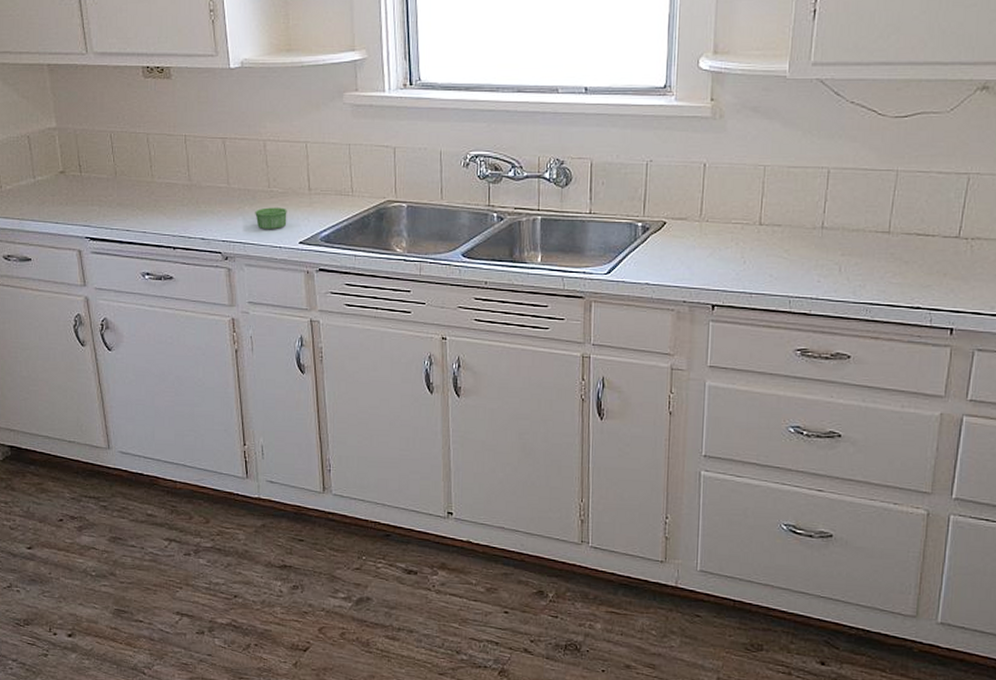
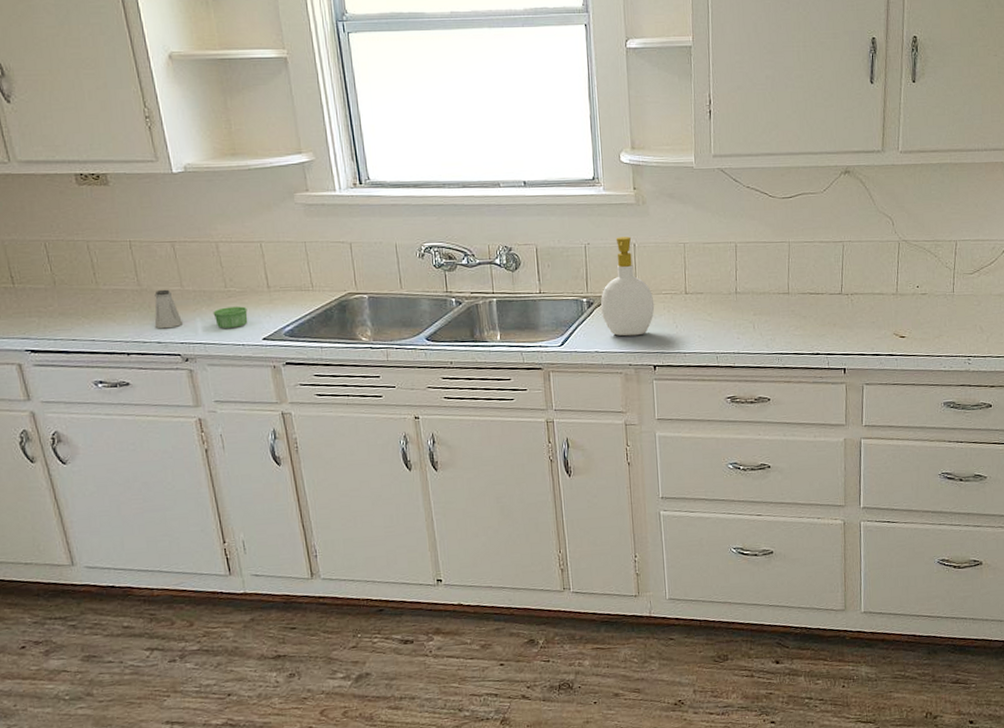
saltshaker: none [200,186,227,226] -> present [154,289,184,329]
soap bottle: none [657,155,721,269] -> present [600,236,655,337]

